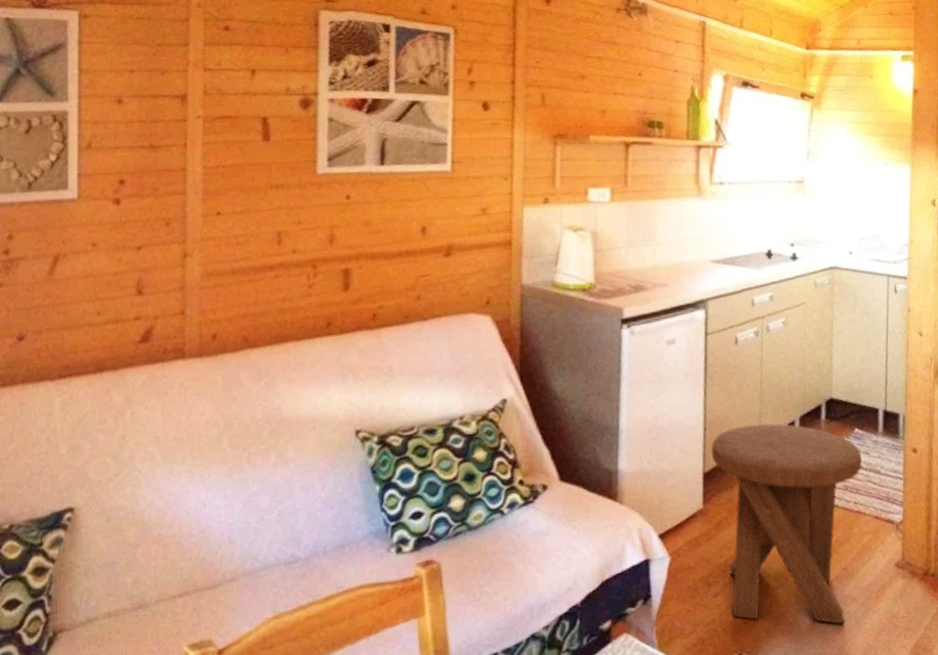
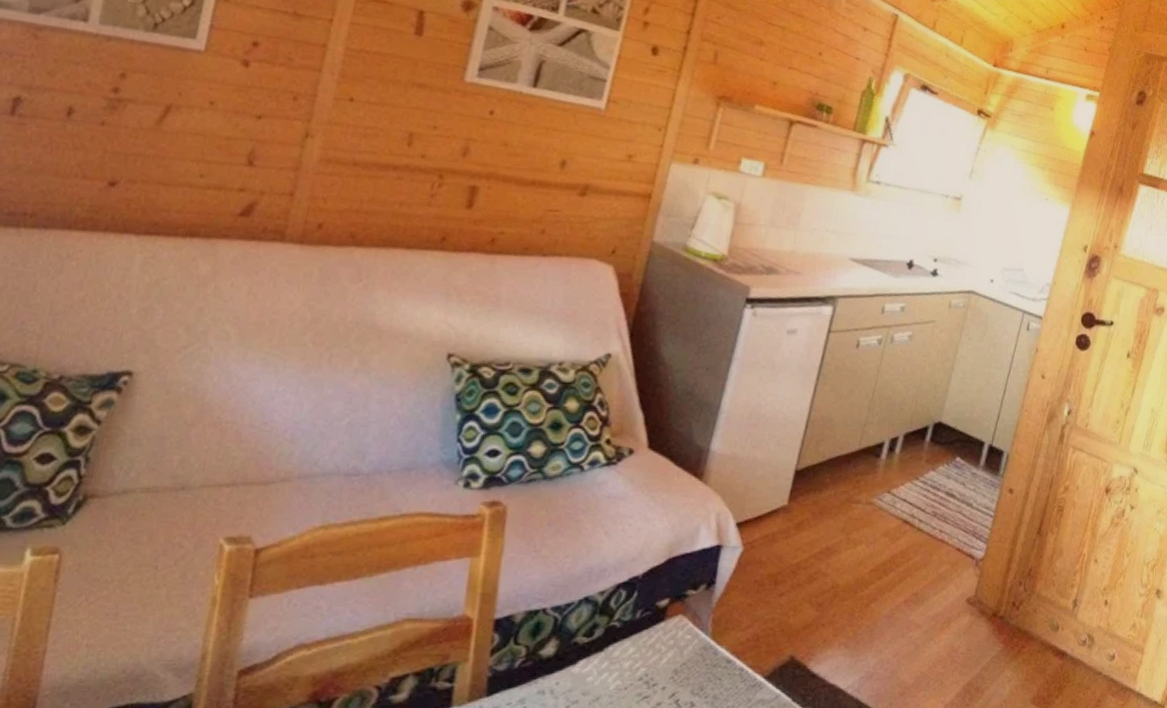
music stool: present [710,423,862,624] -> none [793,431,957,649]

